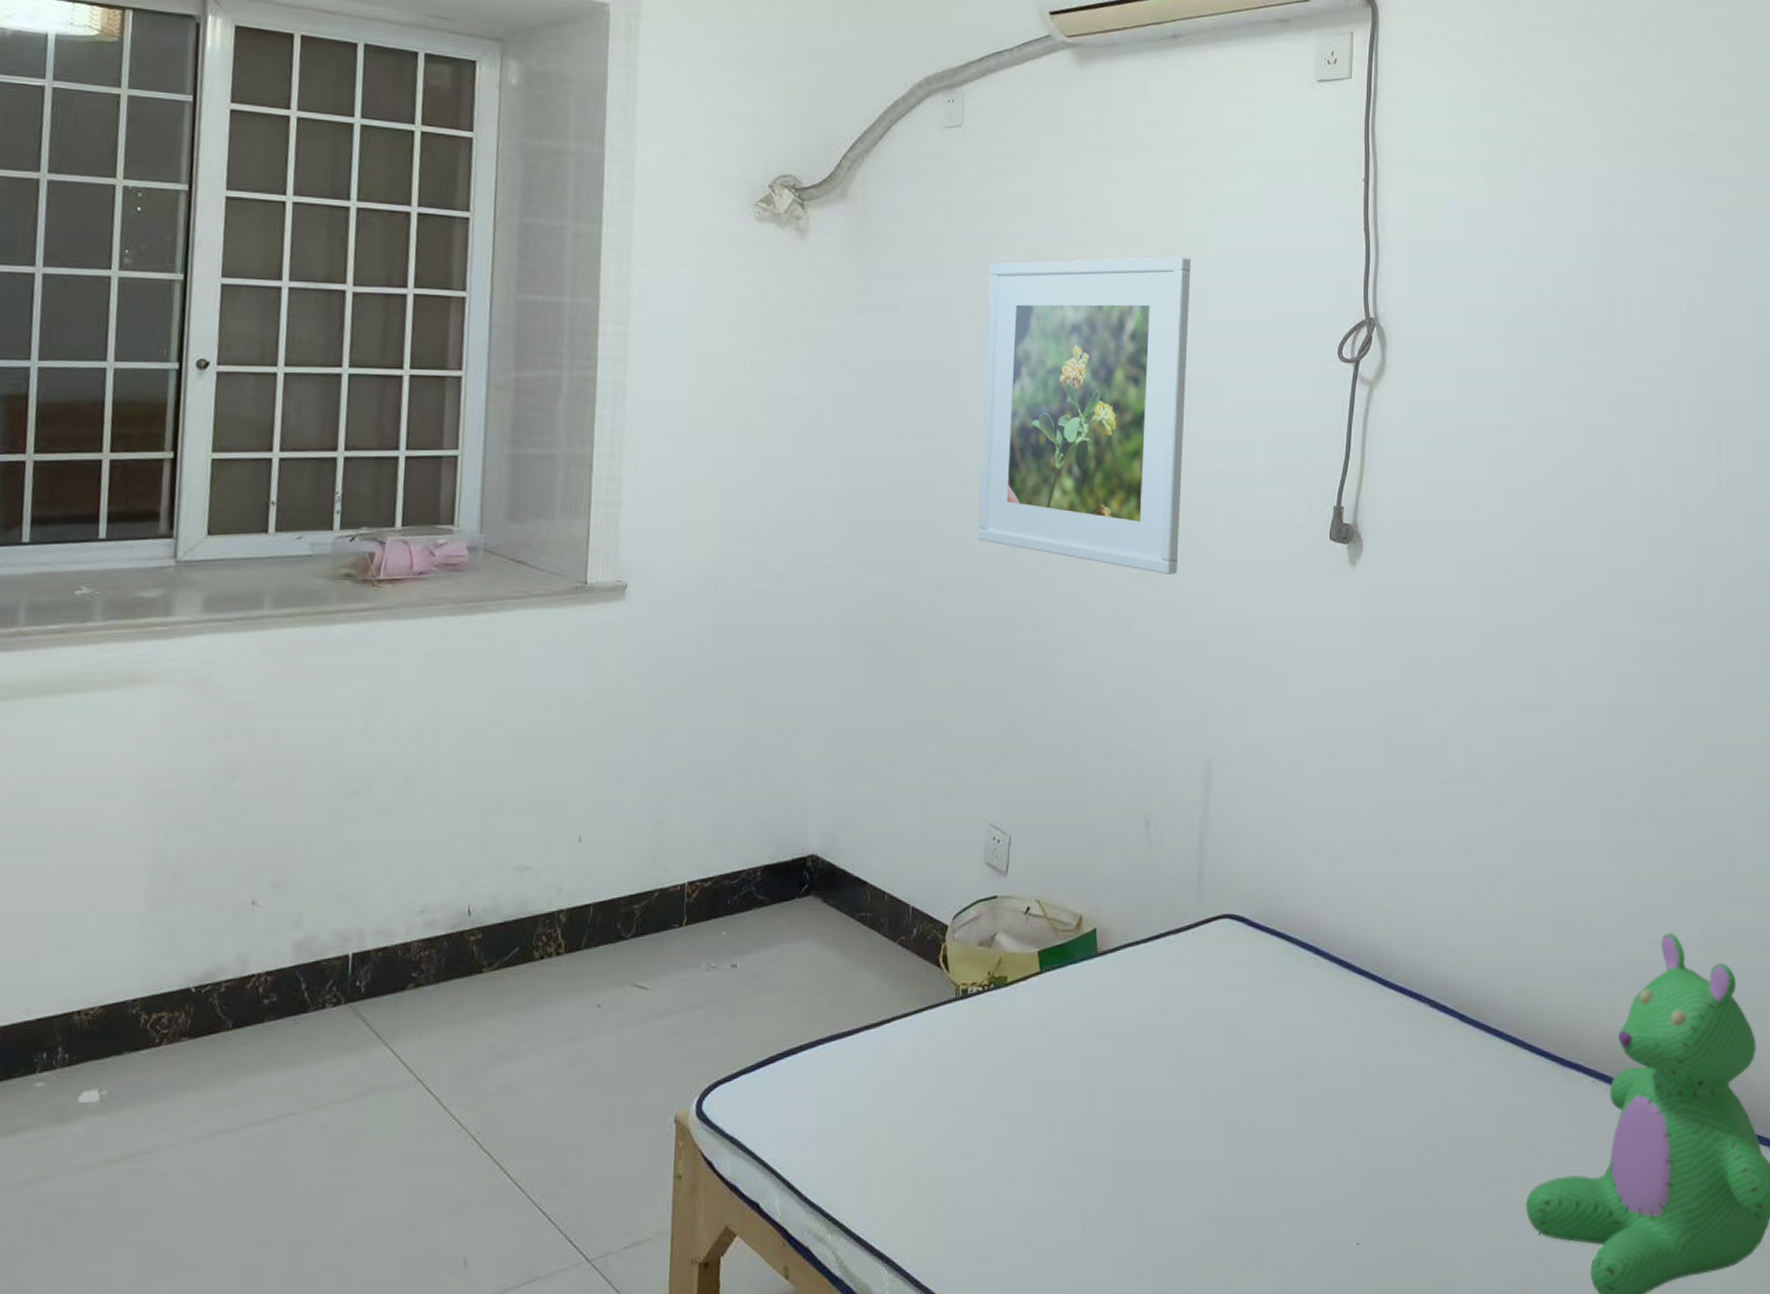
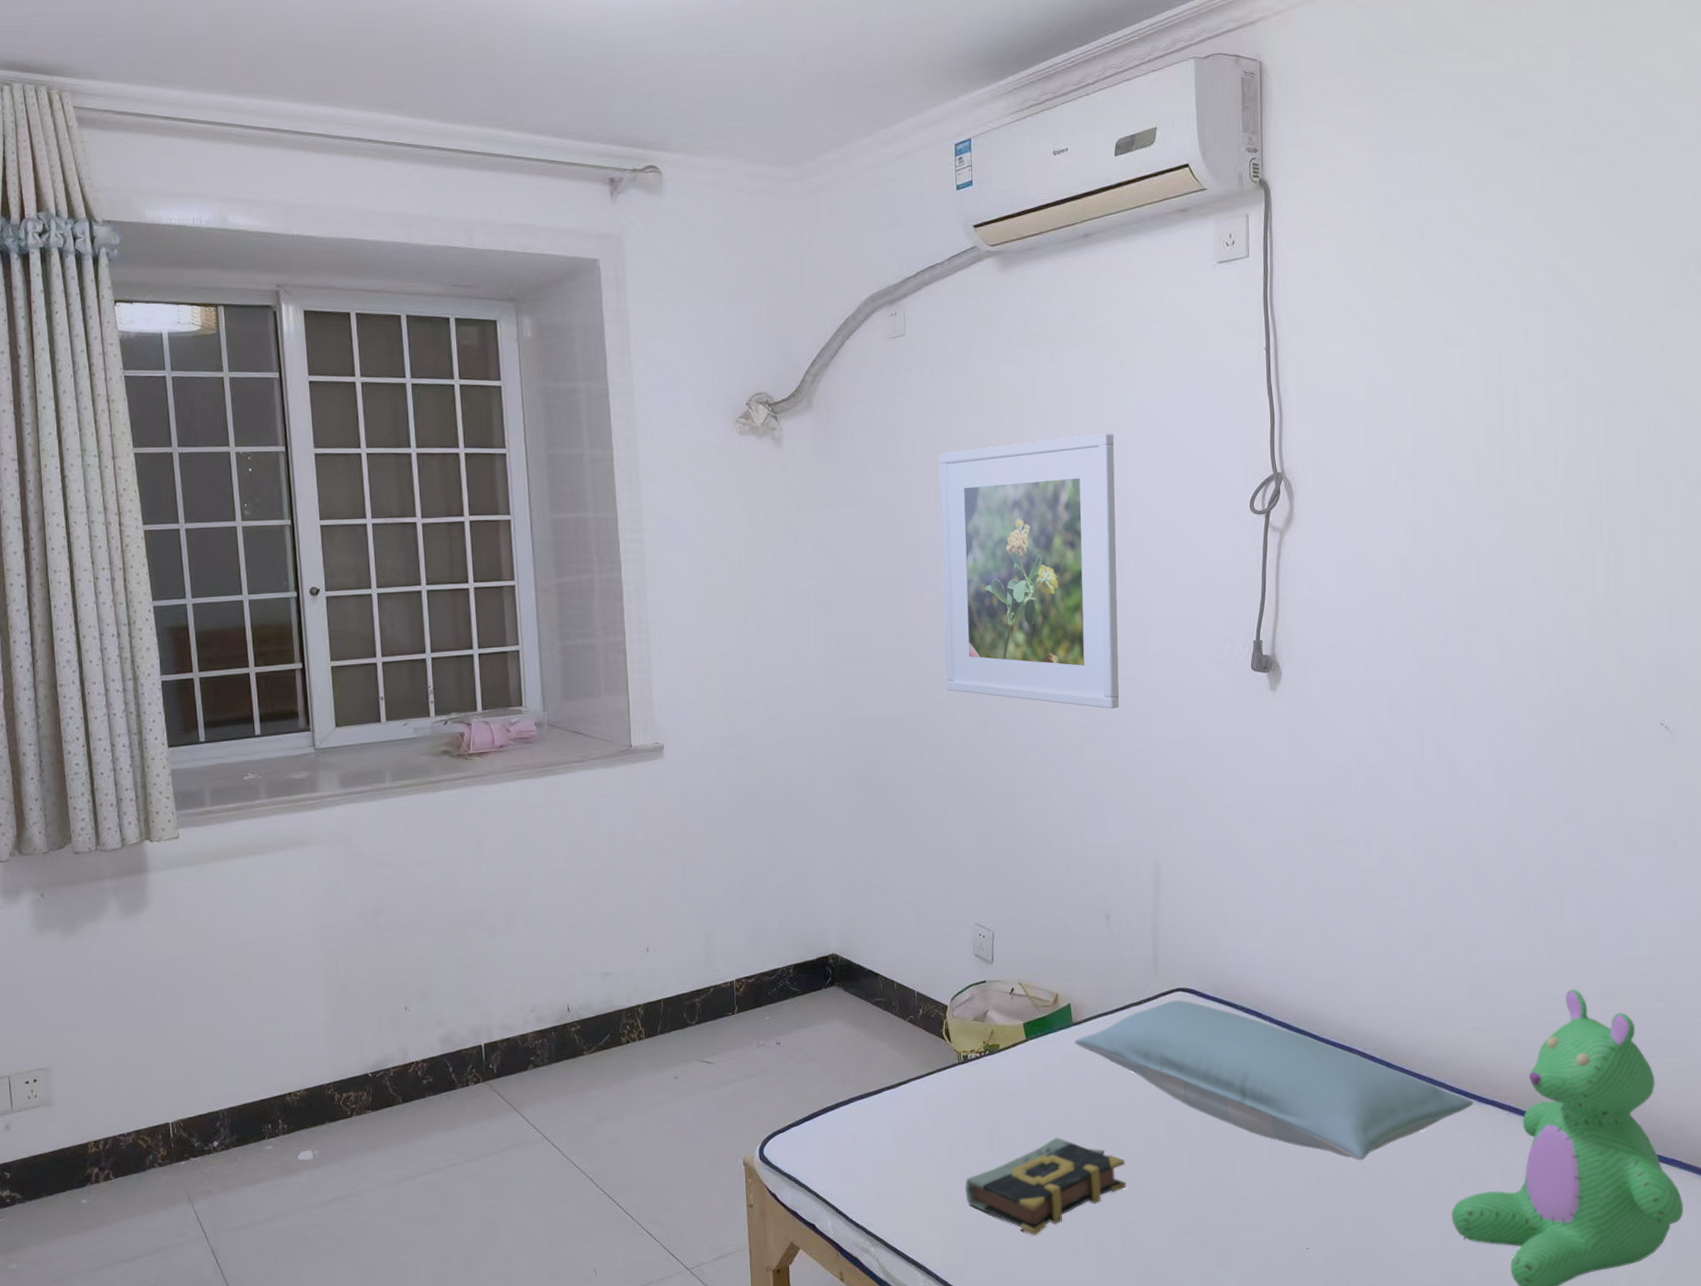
book: none [950,1096,1149,1222] -> present [964,1137,1126,1236]
pillow: none [1098,929,1556,1135] -> present [1075,1000,1474,1161]

